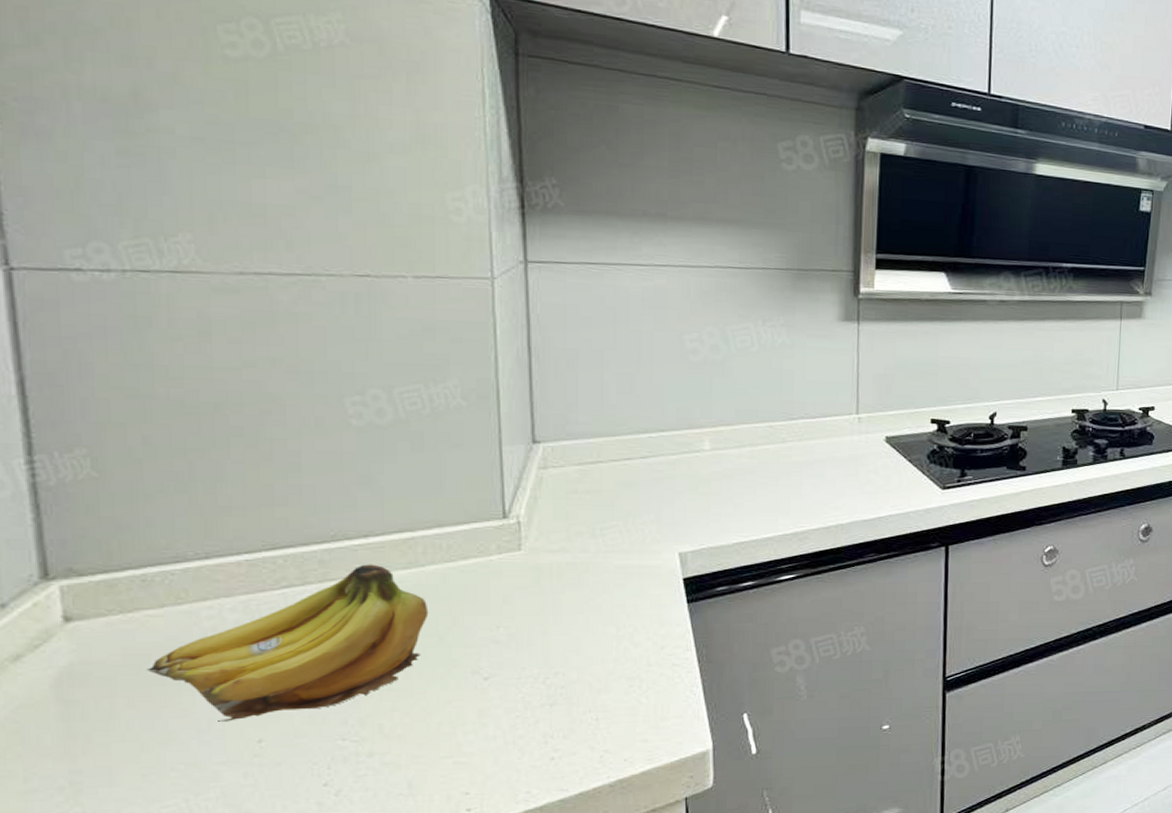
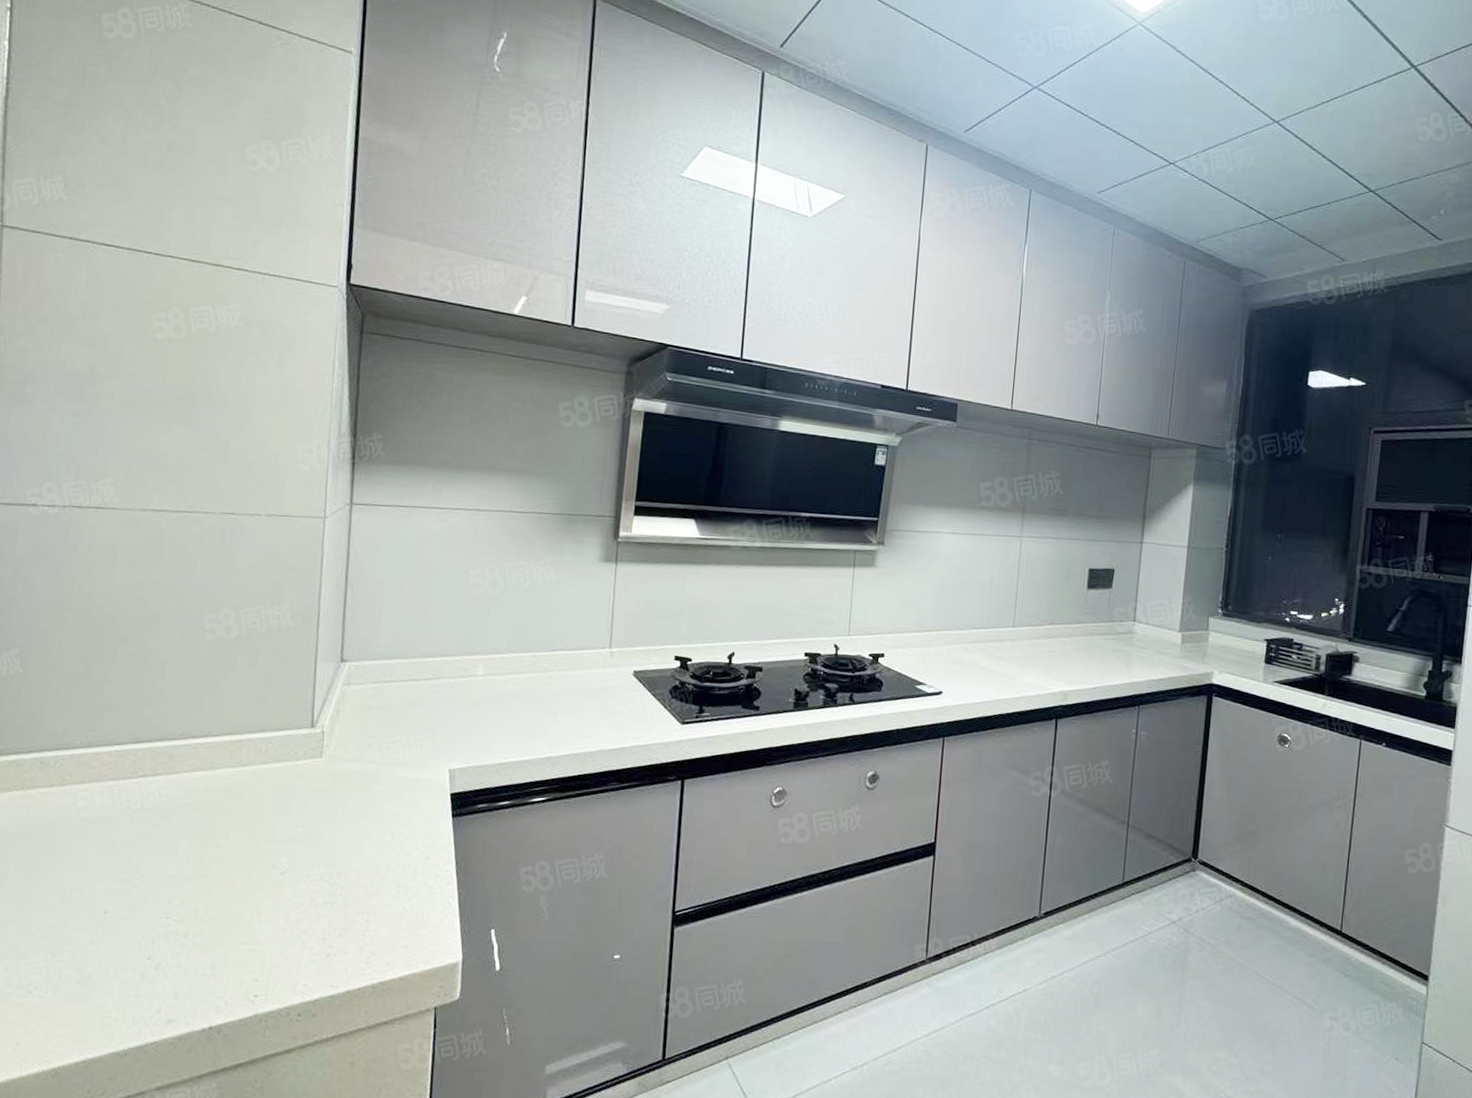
fruit: present [146,564,429,722] -> none [33,761,245,892]

